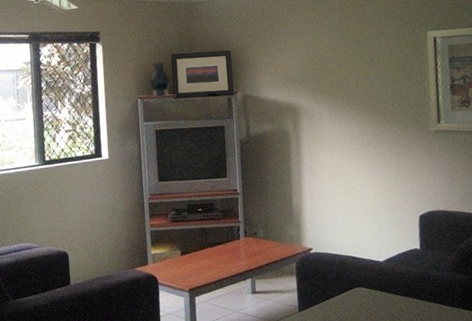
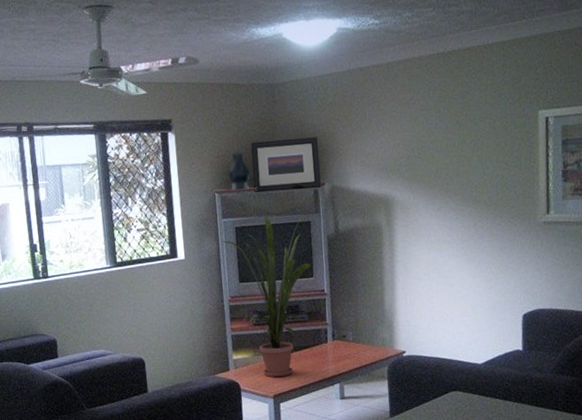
house plant: none [143,120,226,272] -> present [222,215,312,378]

